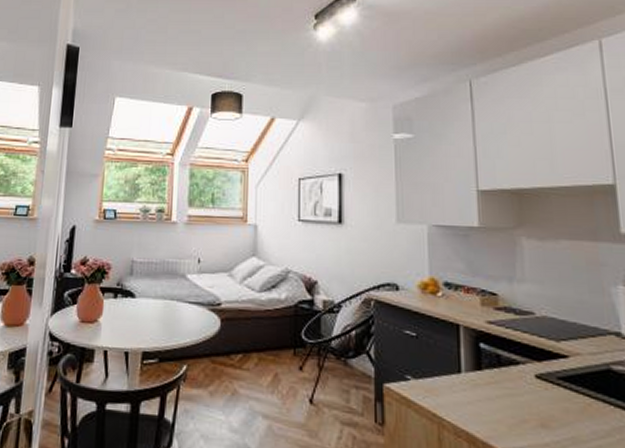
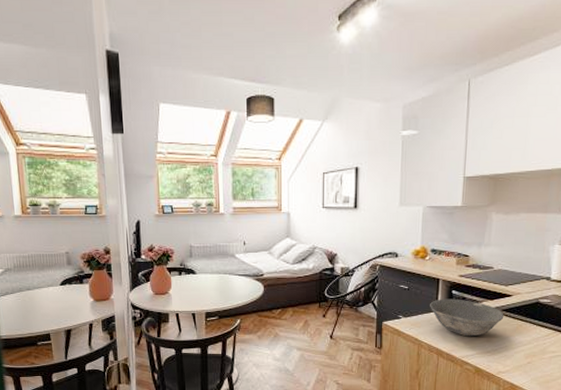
bowl: none [449,354,562,417] -> present [430,299,504,337]

